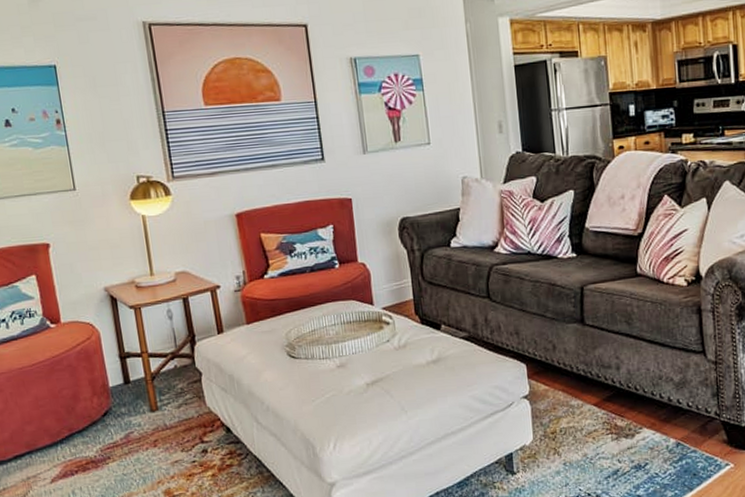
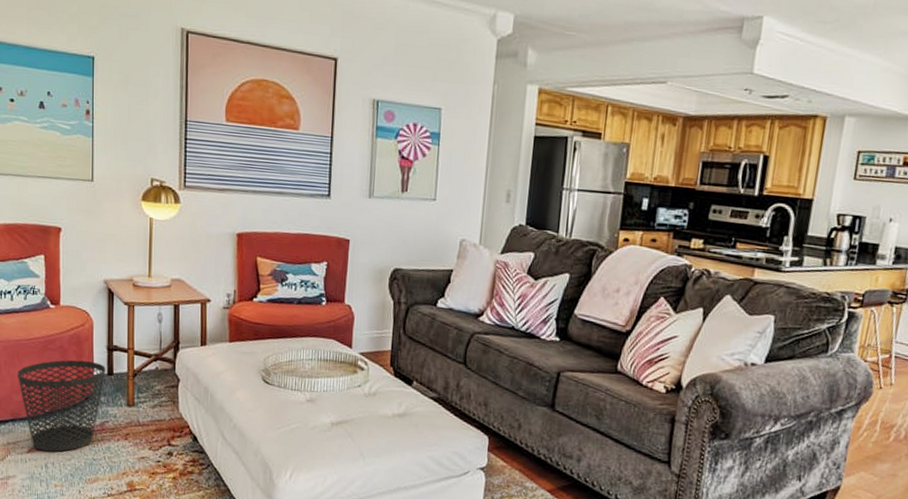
wastebasket: none [25,374,122,478] -> present [17,359,105,452]

